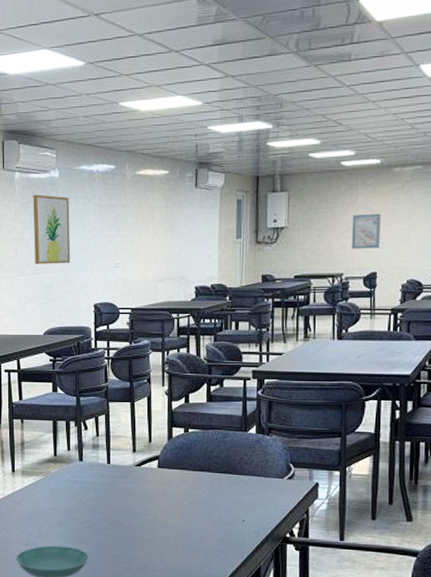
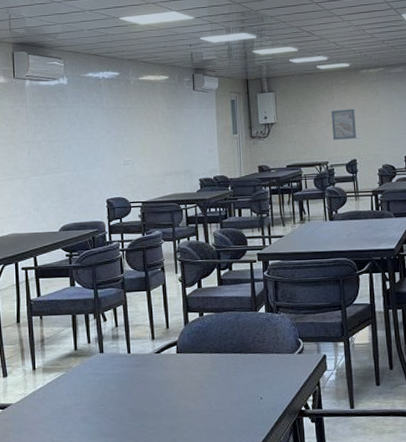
wall art: present [33,194,71,265] -> none [43,100,82,165]

